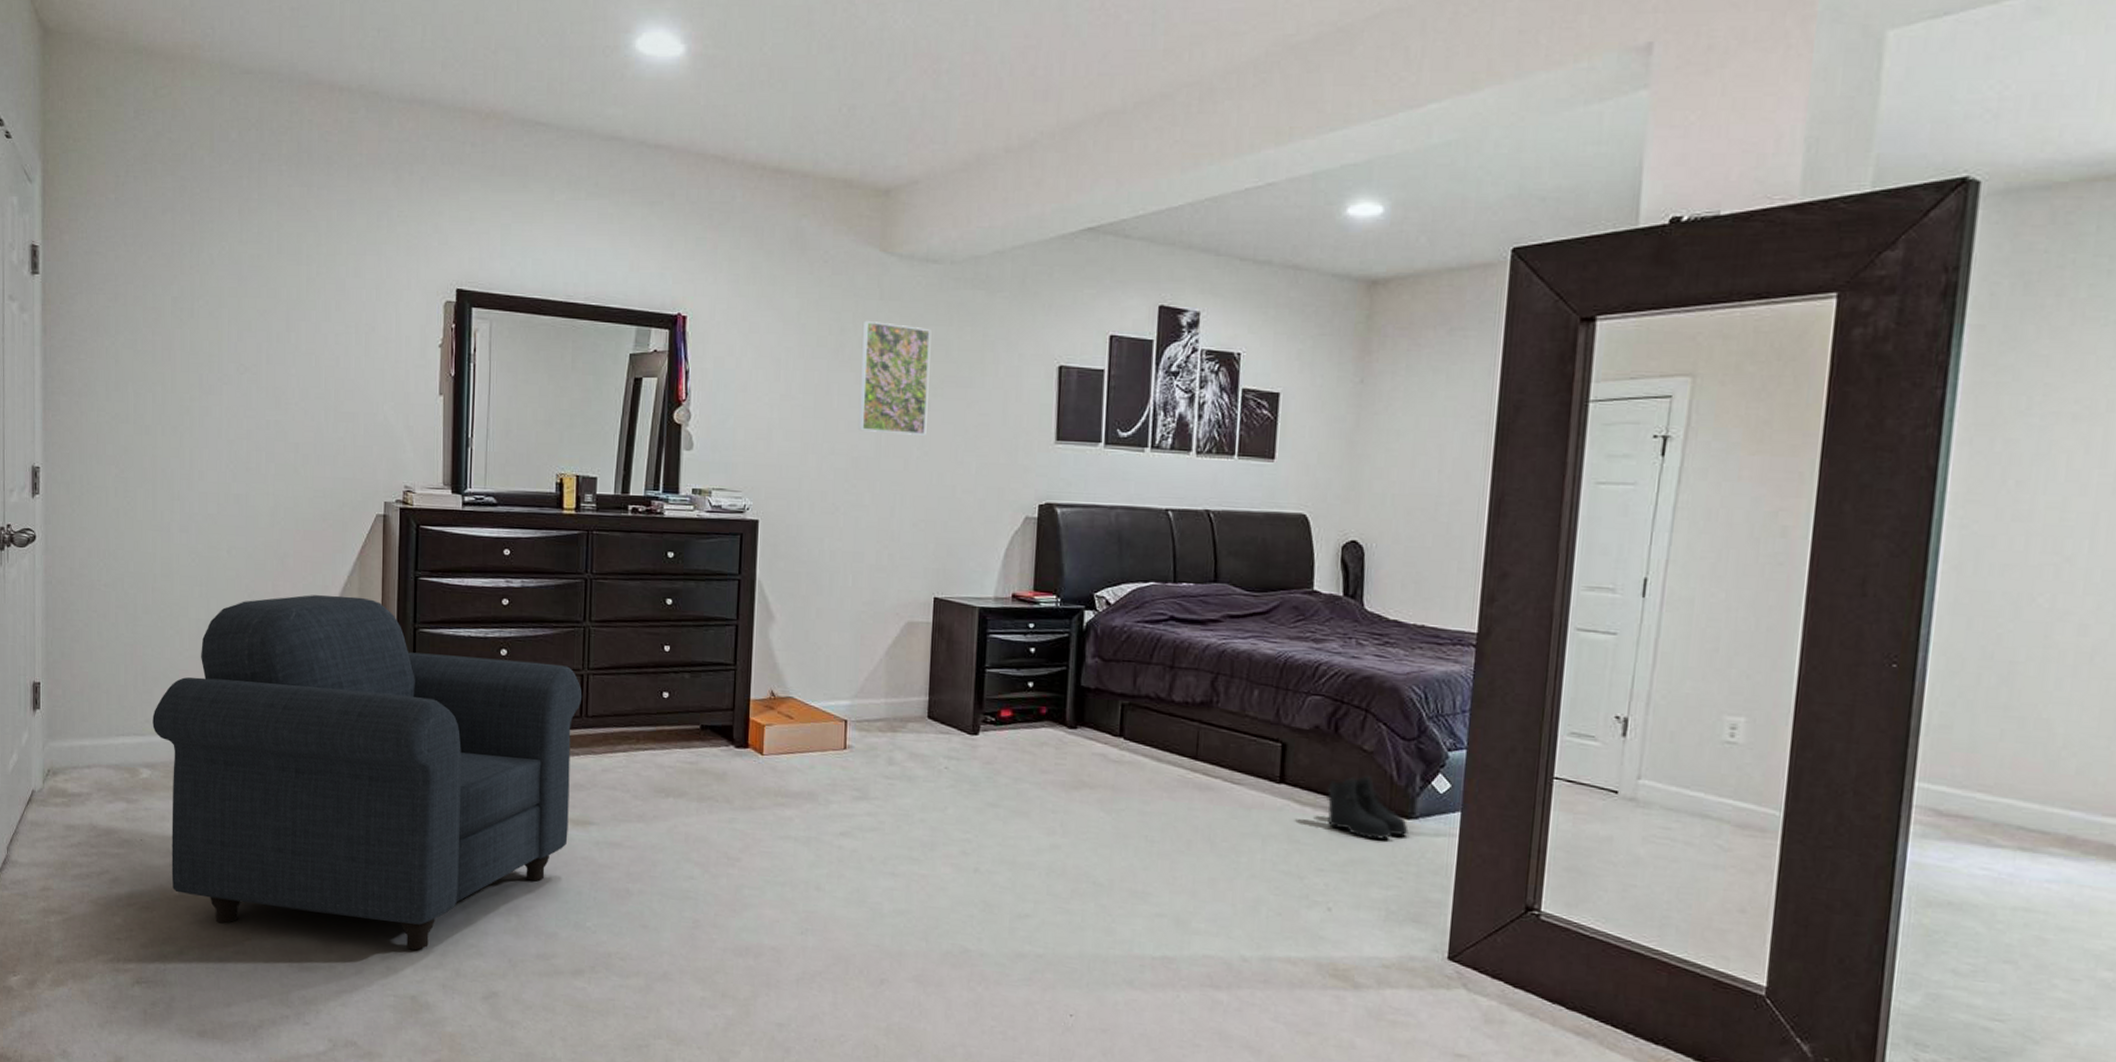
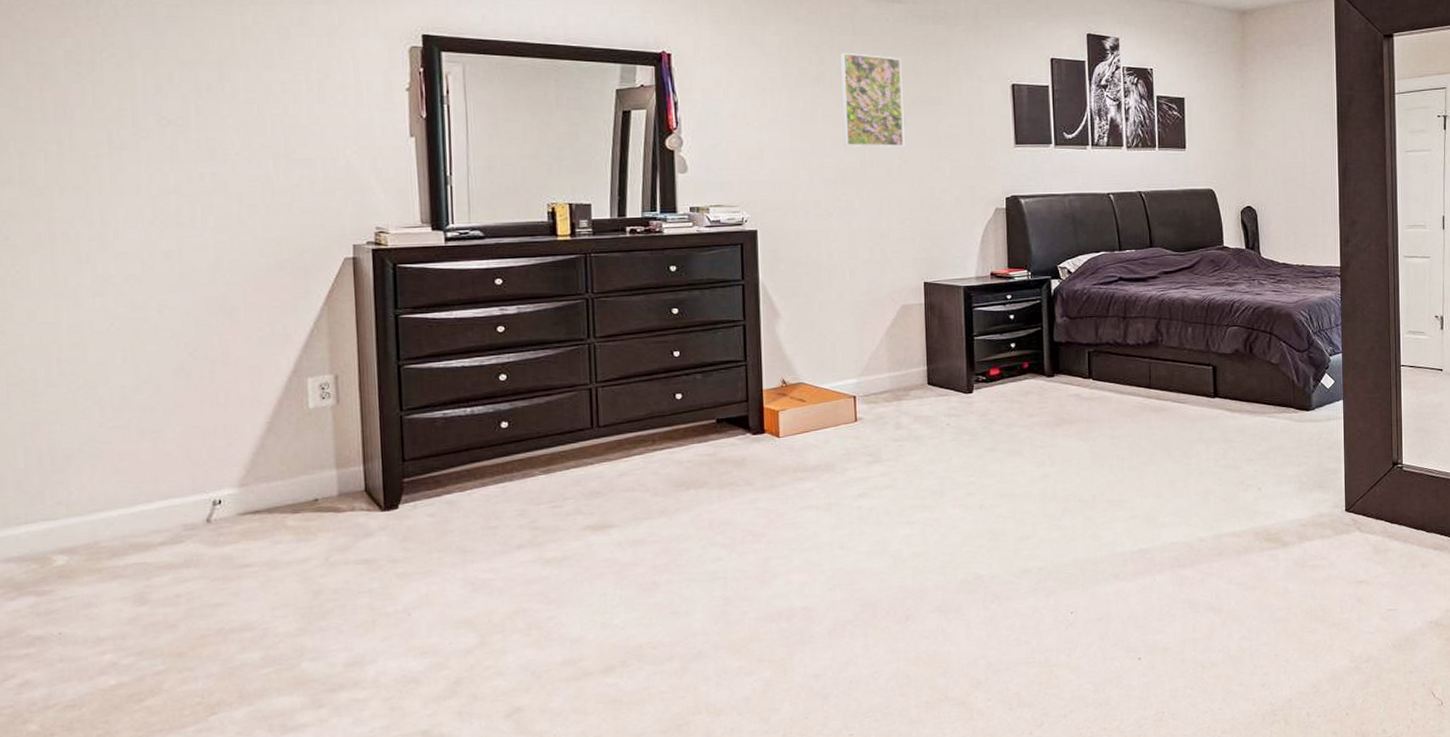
armchair: present [152,595,583,950] -> none [67,341,592,704]
boots: present [1326,776,1409,840] -> none [1249,383,1309,431]

